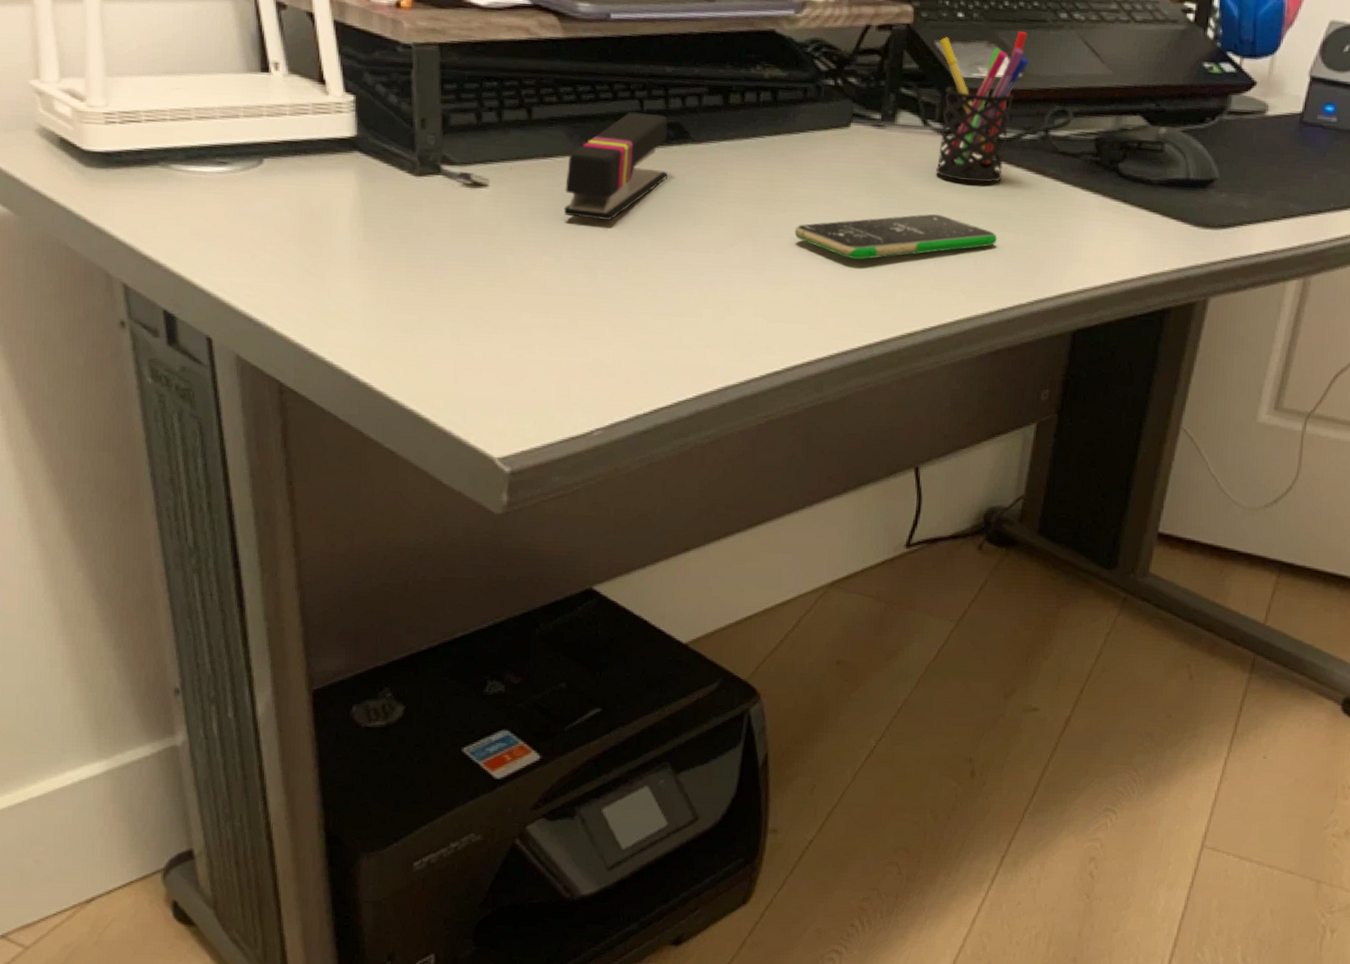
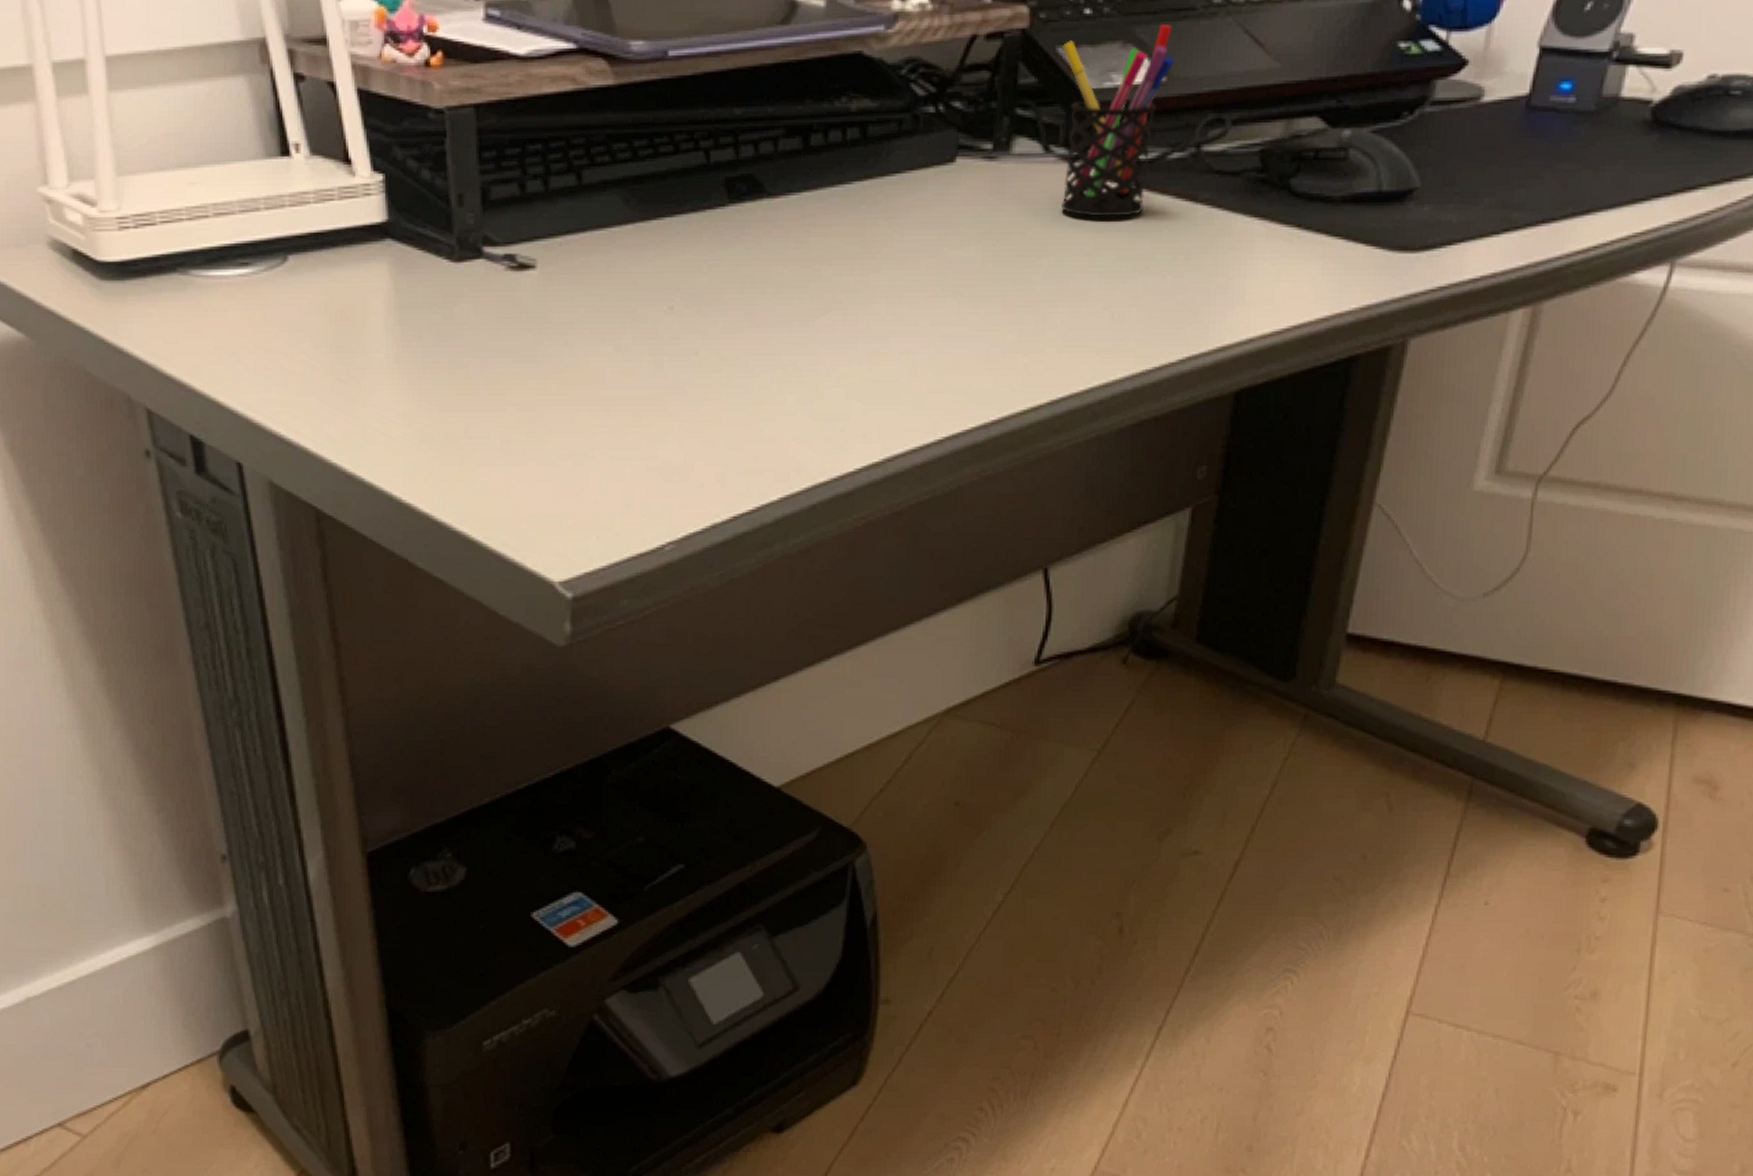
stapler: present [564,112,668,221] -> none [623,166,740,298]
smartphone: present [794,213,997,260] -> none [892,259,1139,323]

